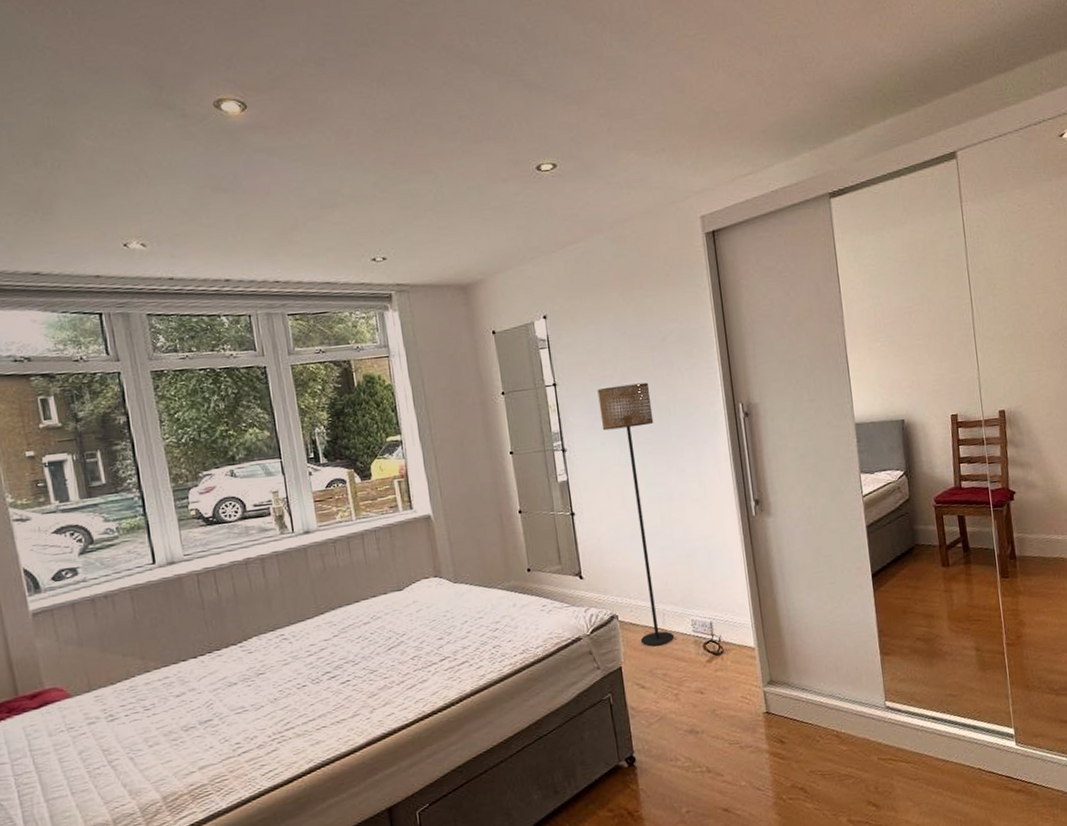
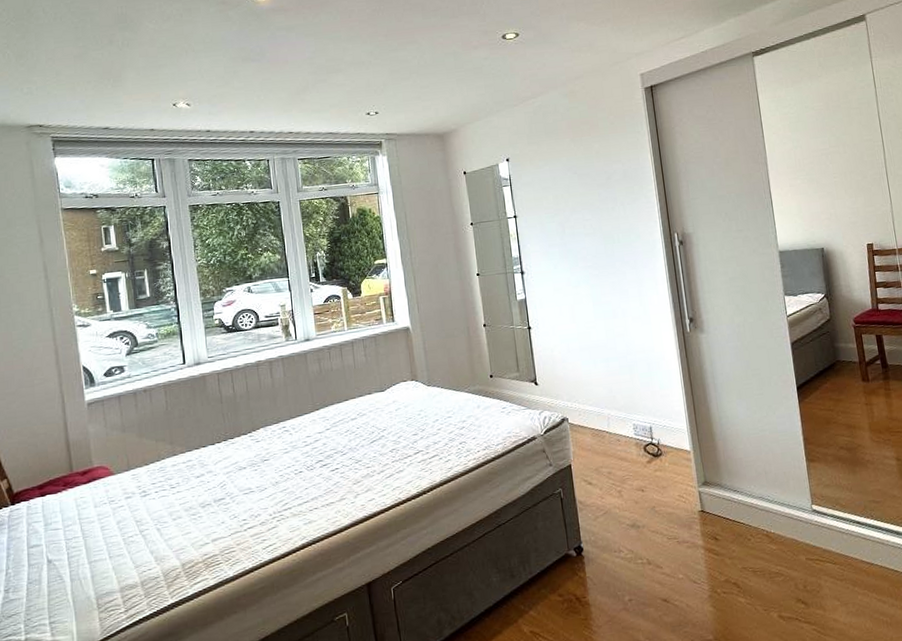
floor lamp: present [597,382,675,647] -> none [551,215,618,447]

